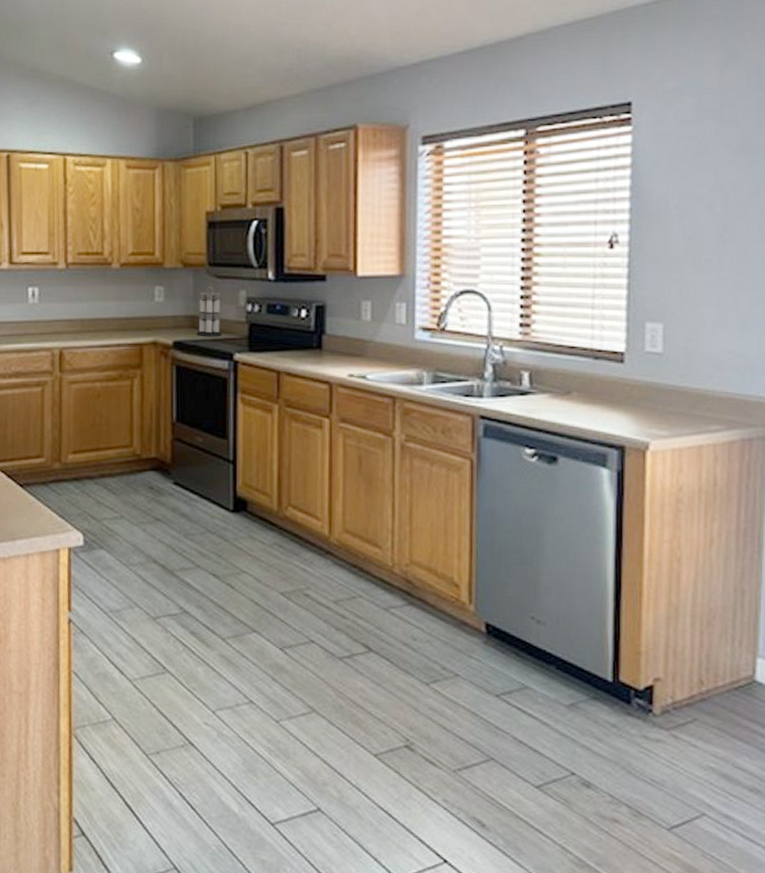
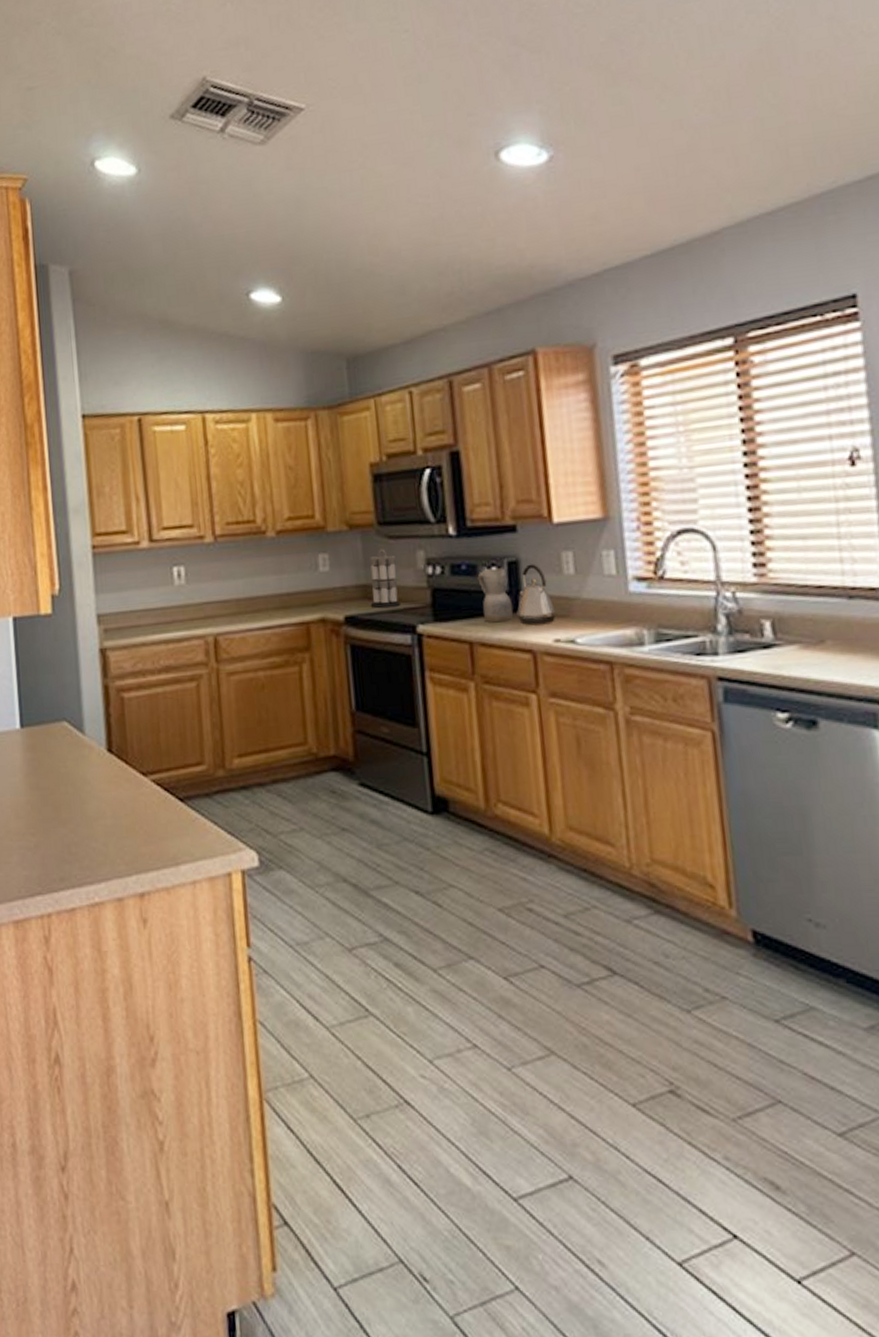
ceramic pitcher: none [289,311,317,356] -> present [477,568,514,623]
kettle: none [319,309,352,361] -> present [517,564,556,626]

